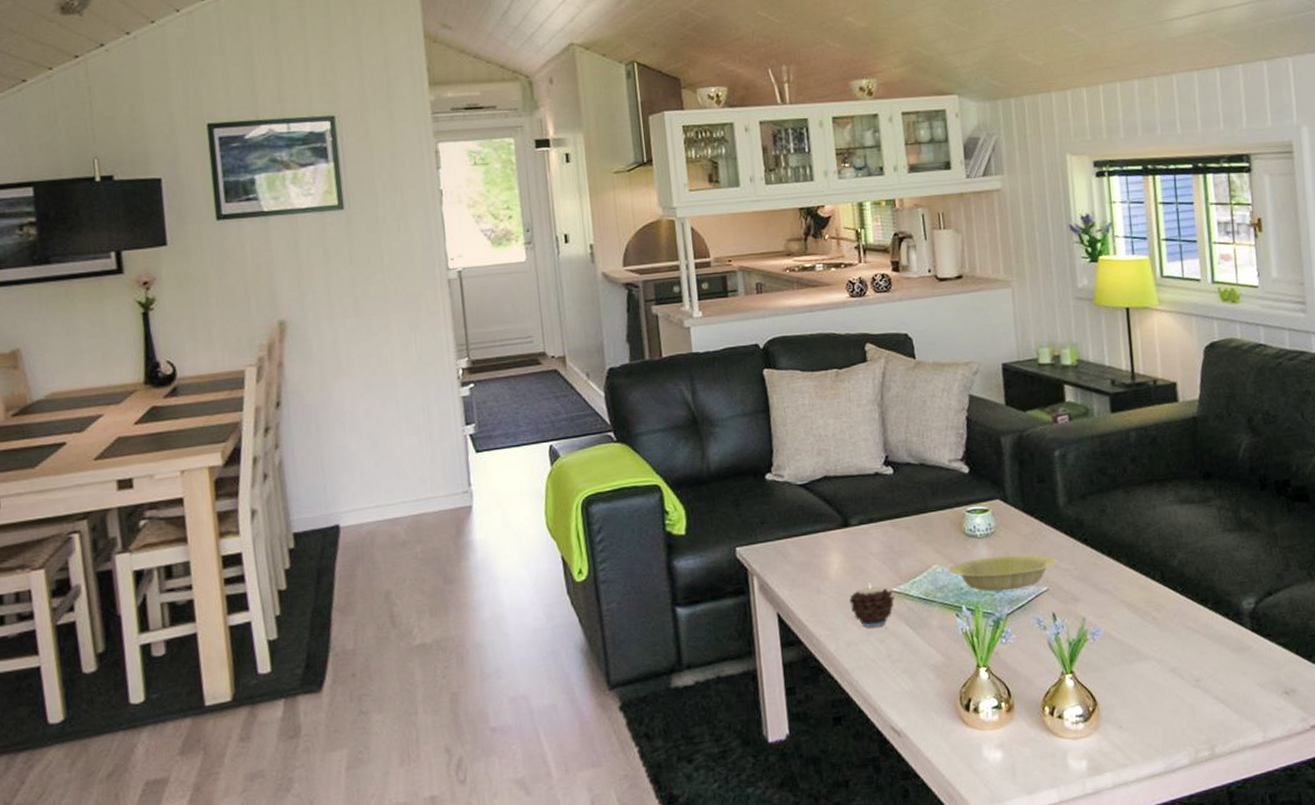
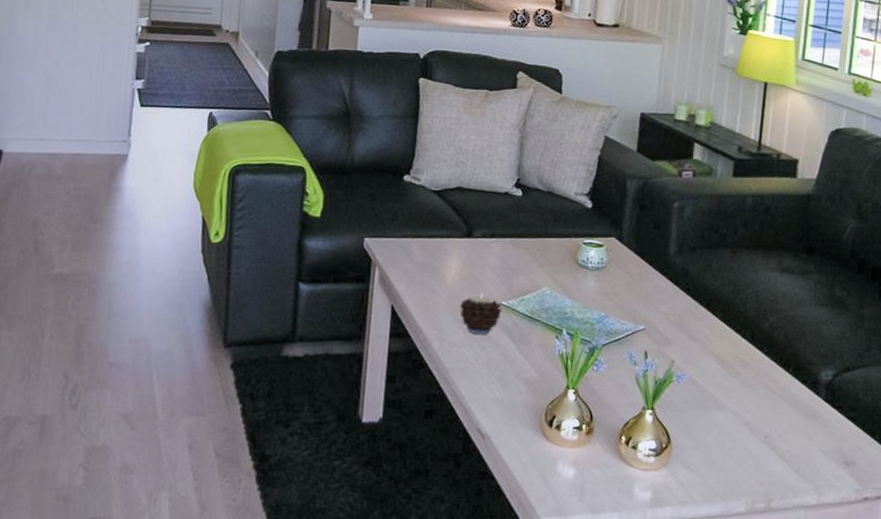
bowl: present [948,555,1058,592] -> none [556,288,658,324]

